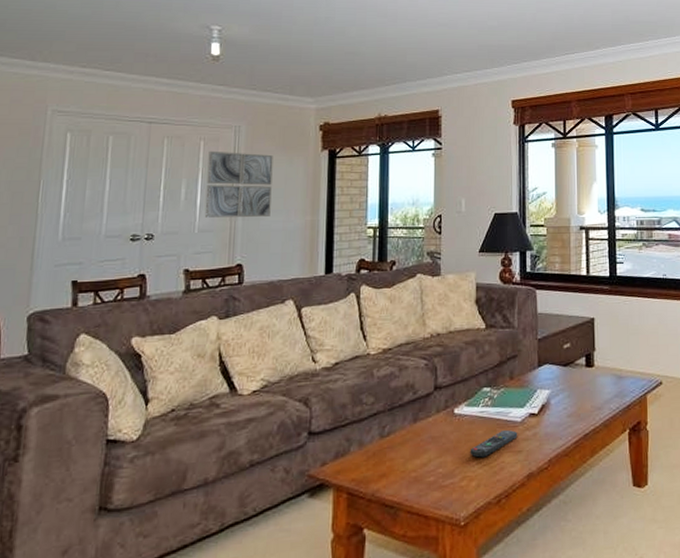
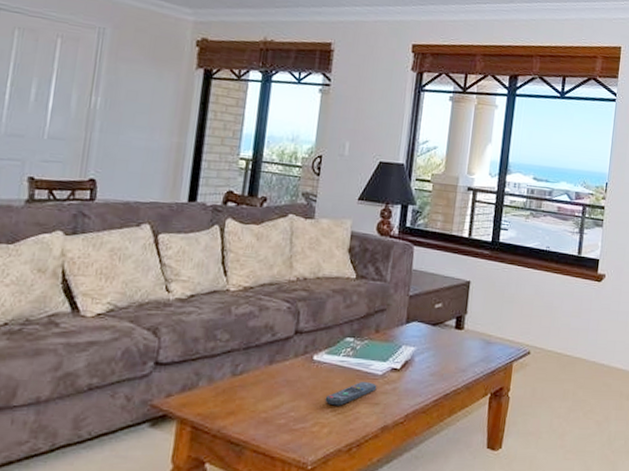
wall art: present [204,150,273,217] -> none [56,50,141,132]

